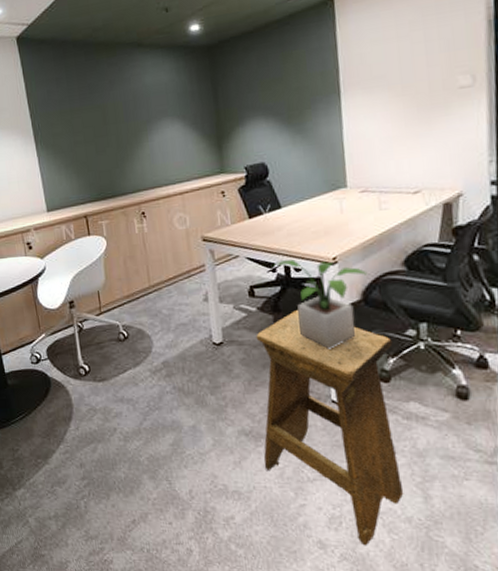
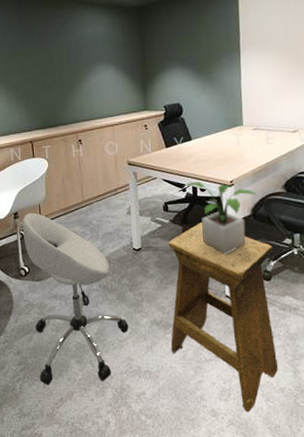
chair: none [79,300,212,504] -> present [22,212,129,385]

